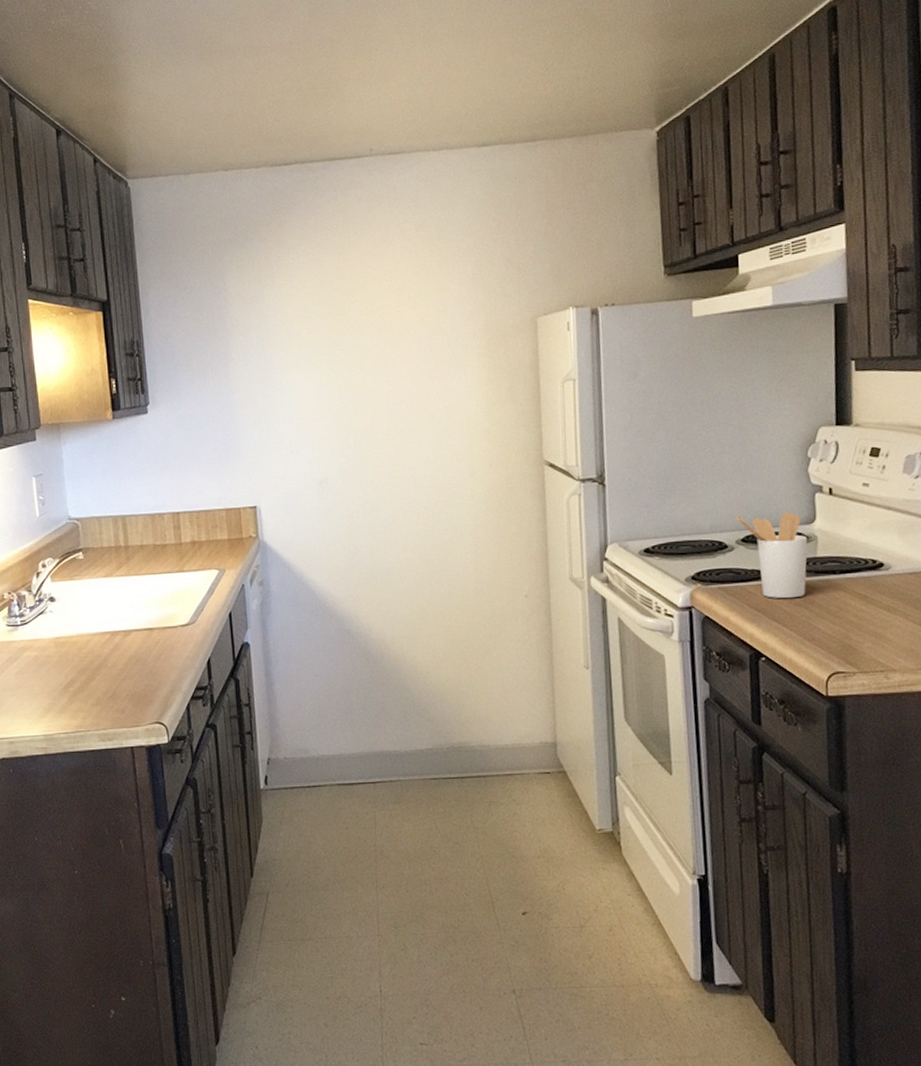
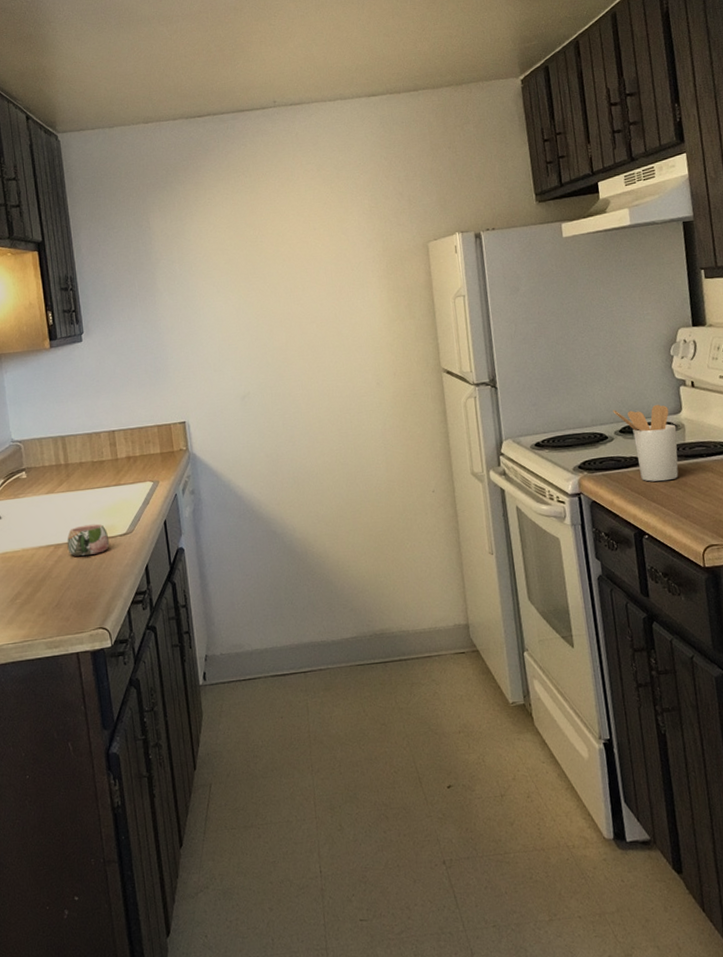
mug: none [124,612,170,646] -> present [67,523,110,556]

